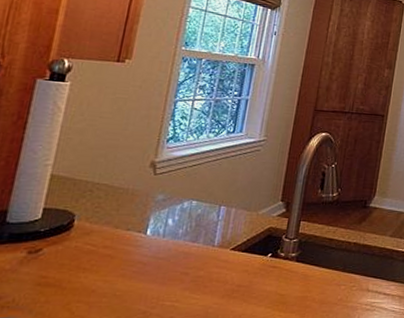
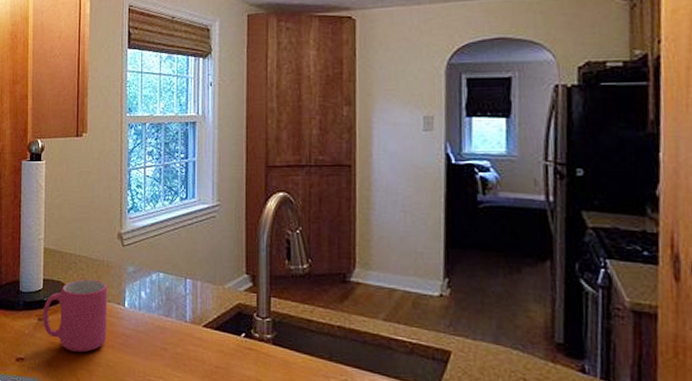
mug: none [33,208,129,284] -> present [42,279,108,353]

